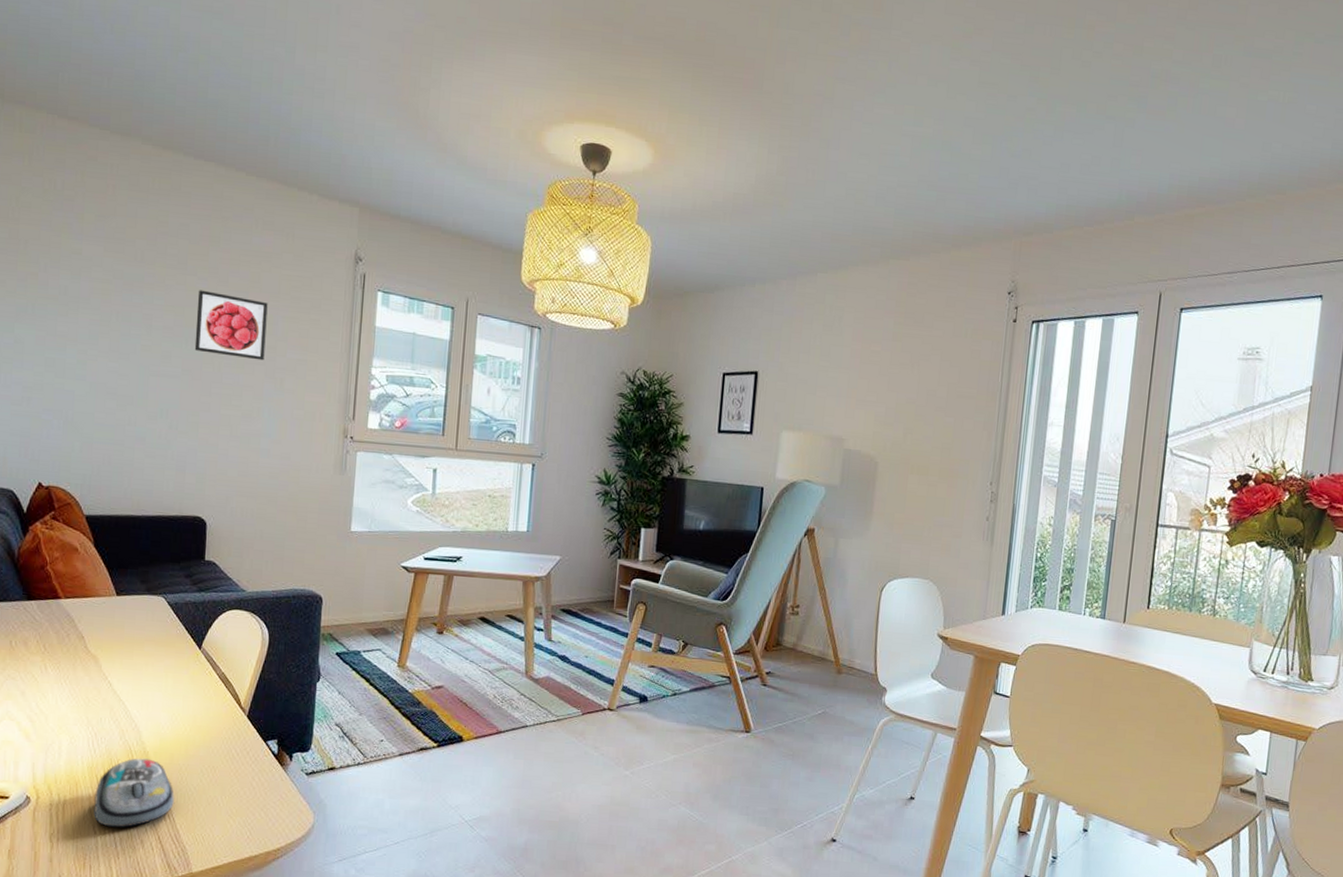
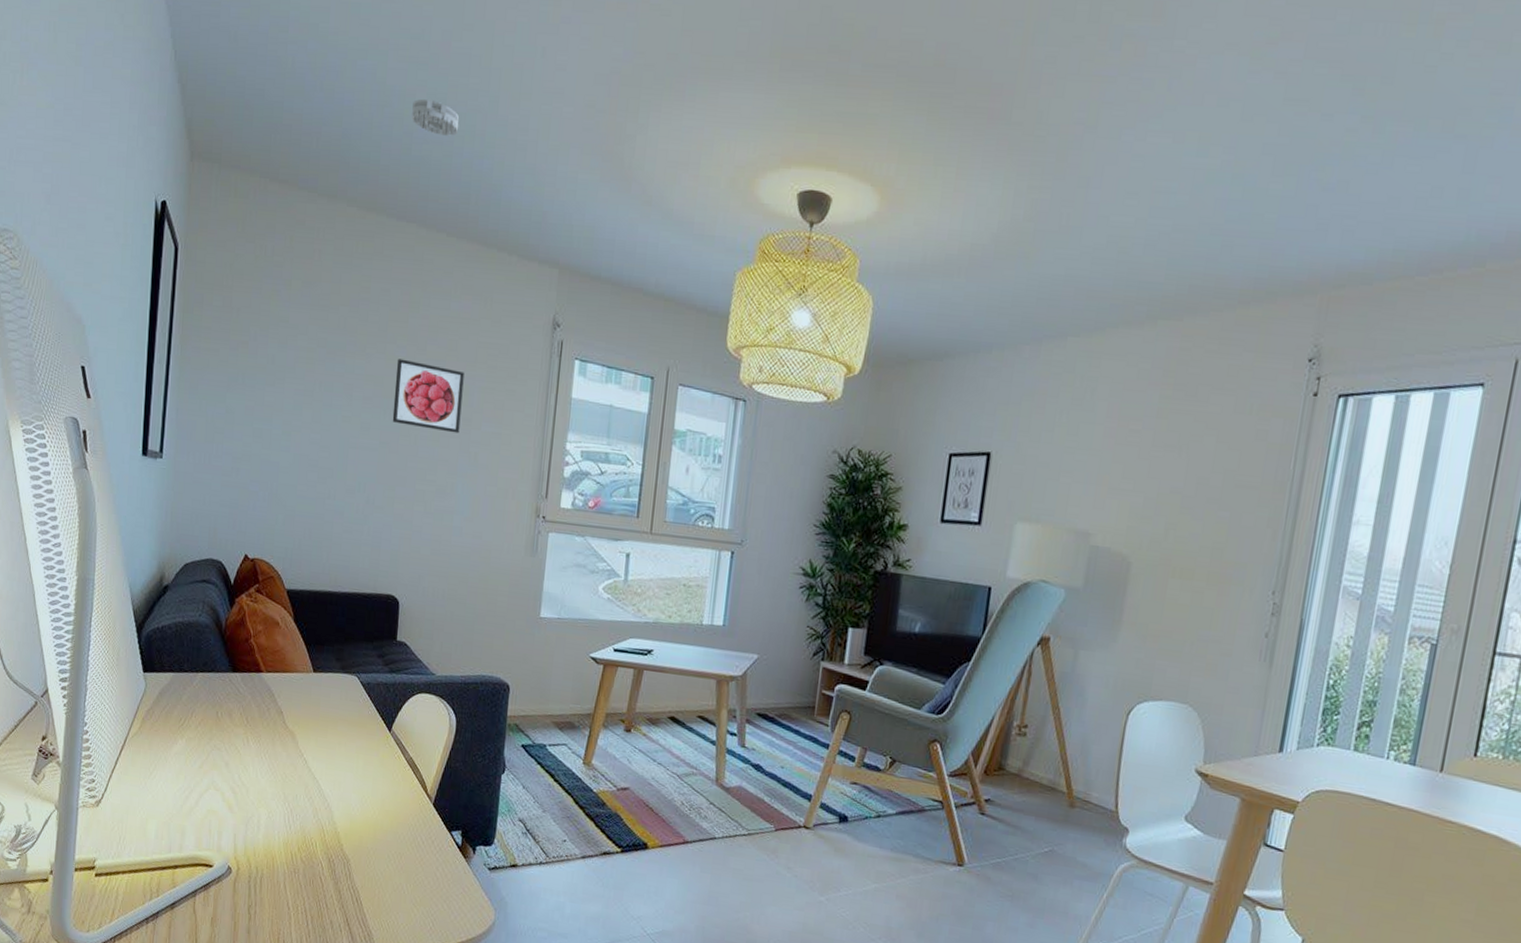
computer mouse: present [94,758,174,828] -> none [288,837,362,907]
smoke detector: none [207,46,255,82] -> present [412,98,459,136]

